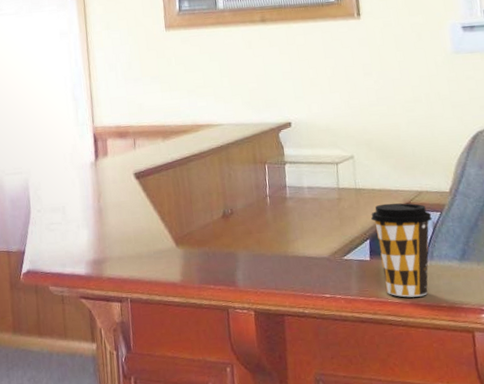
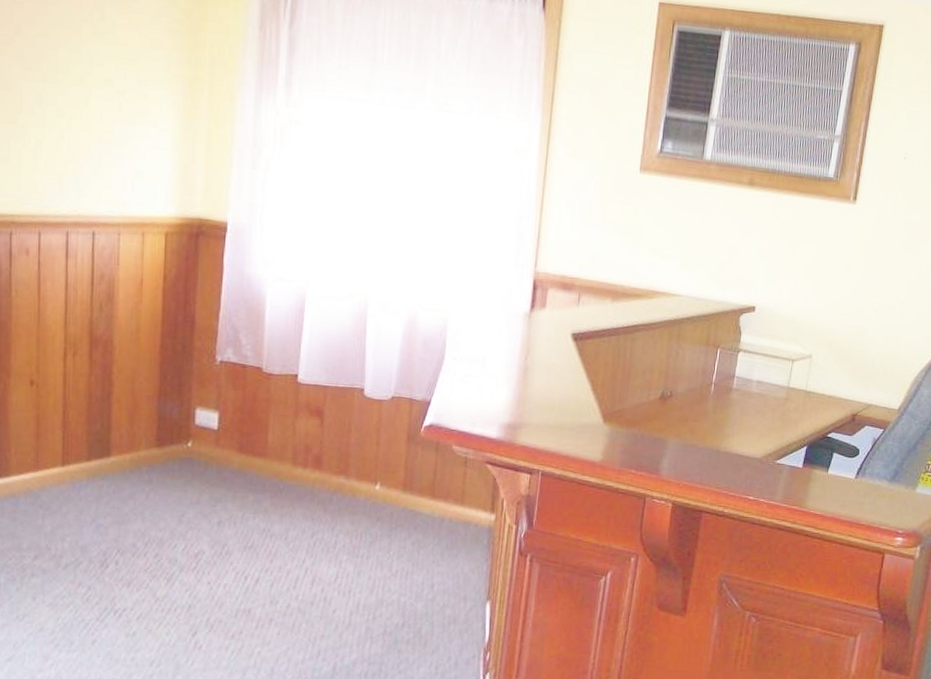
coffee cup: present [370,203,432,298] -> none [811,411,875,512]

